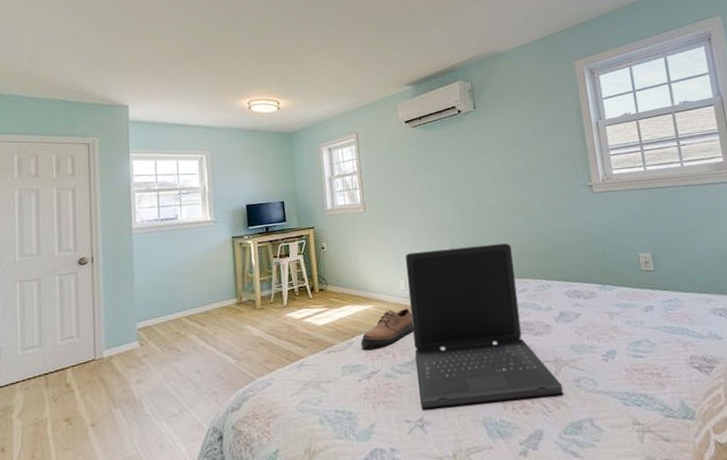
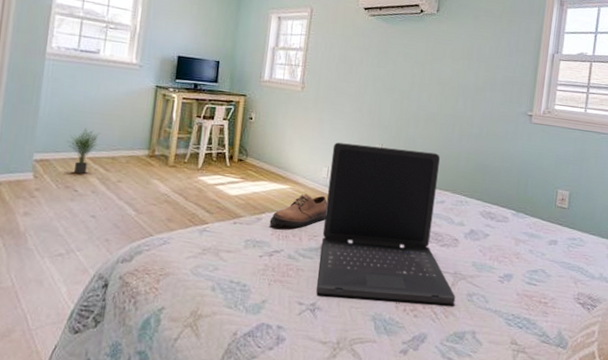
potted plant: none [162,289,191,335] -> present [66,127,100,174]

